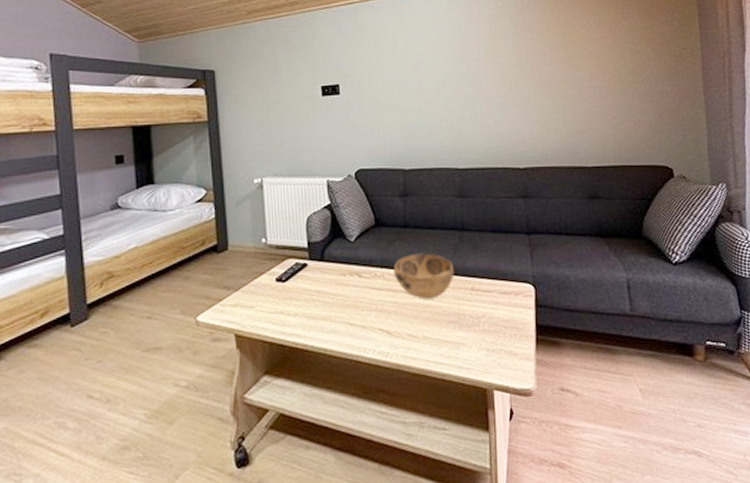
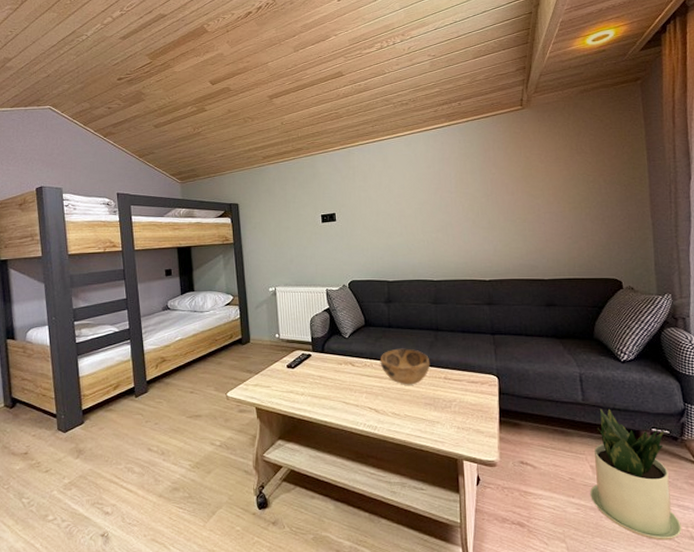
planter: none [639,319,740,474] -> present [590,408,682,541]

